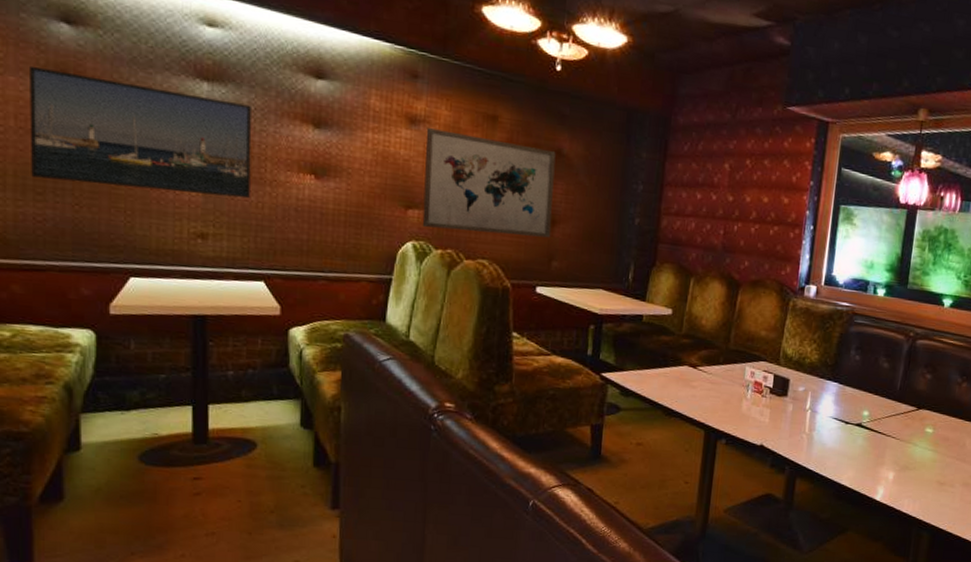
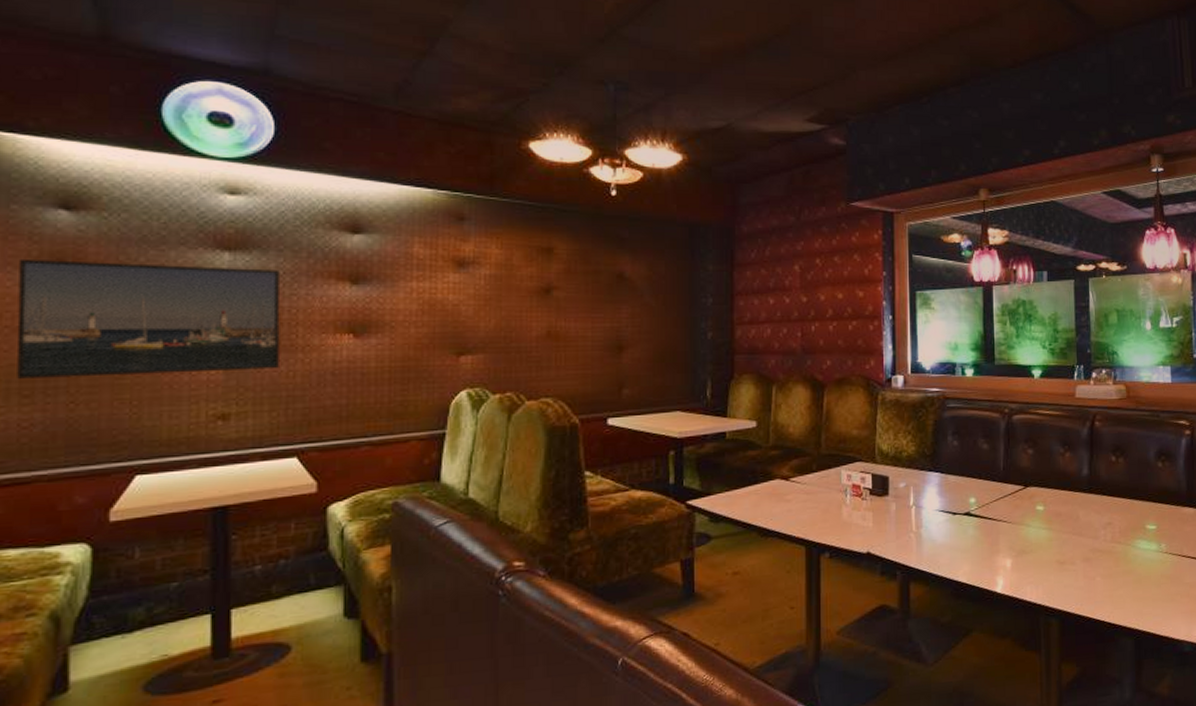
wall art: present [422,127,556,238] -> none [476,268,619,372]

